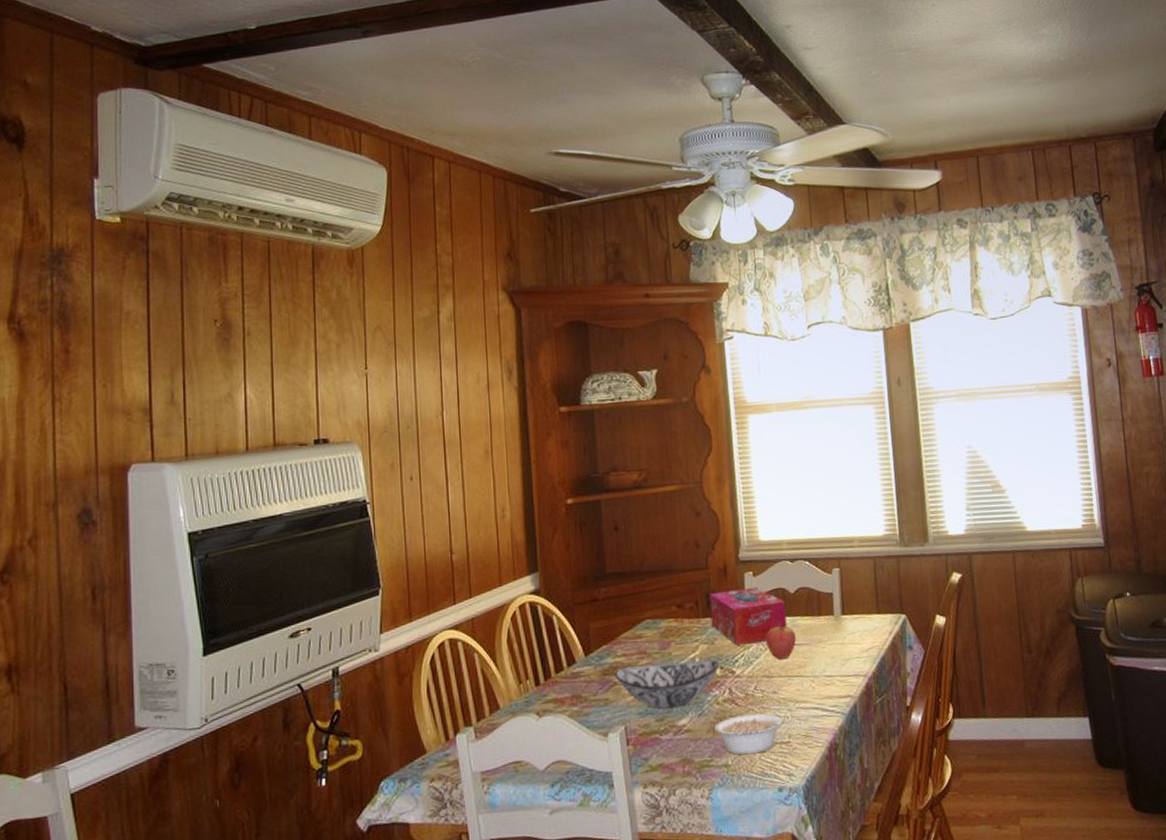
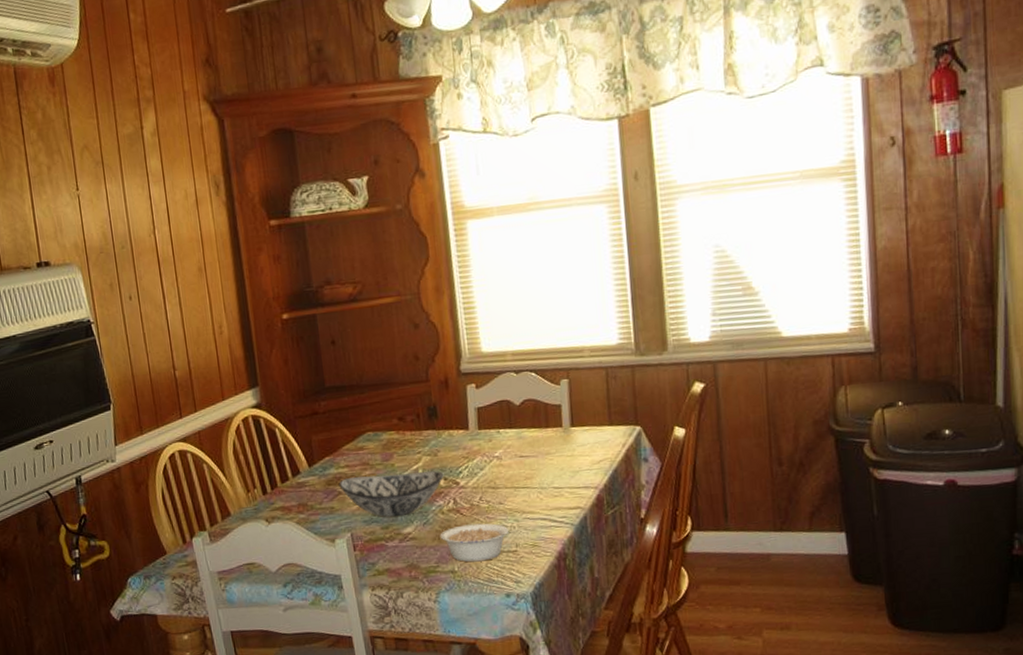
tissue box: present [709,587,787,645] -> none [430,399,513,457]
fruit: present [765,621,796,659] -> none [489,433,522,471]

